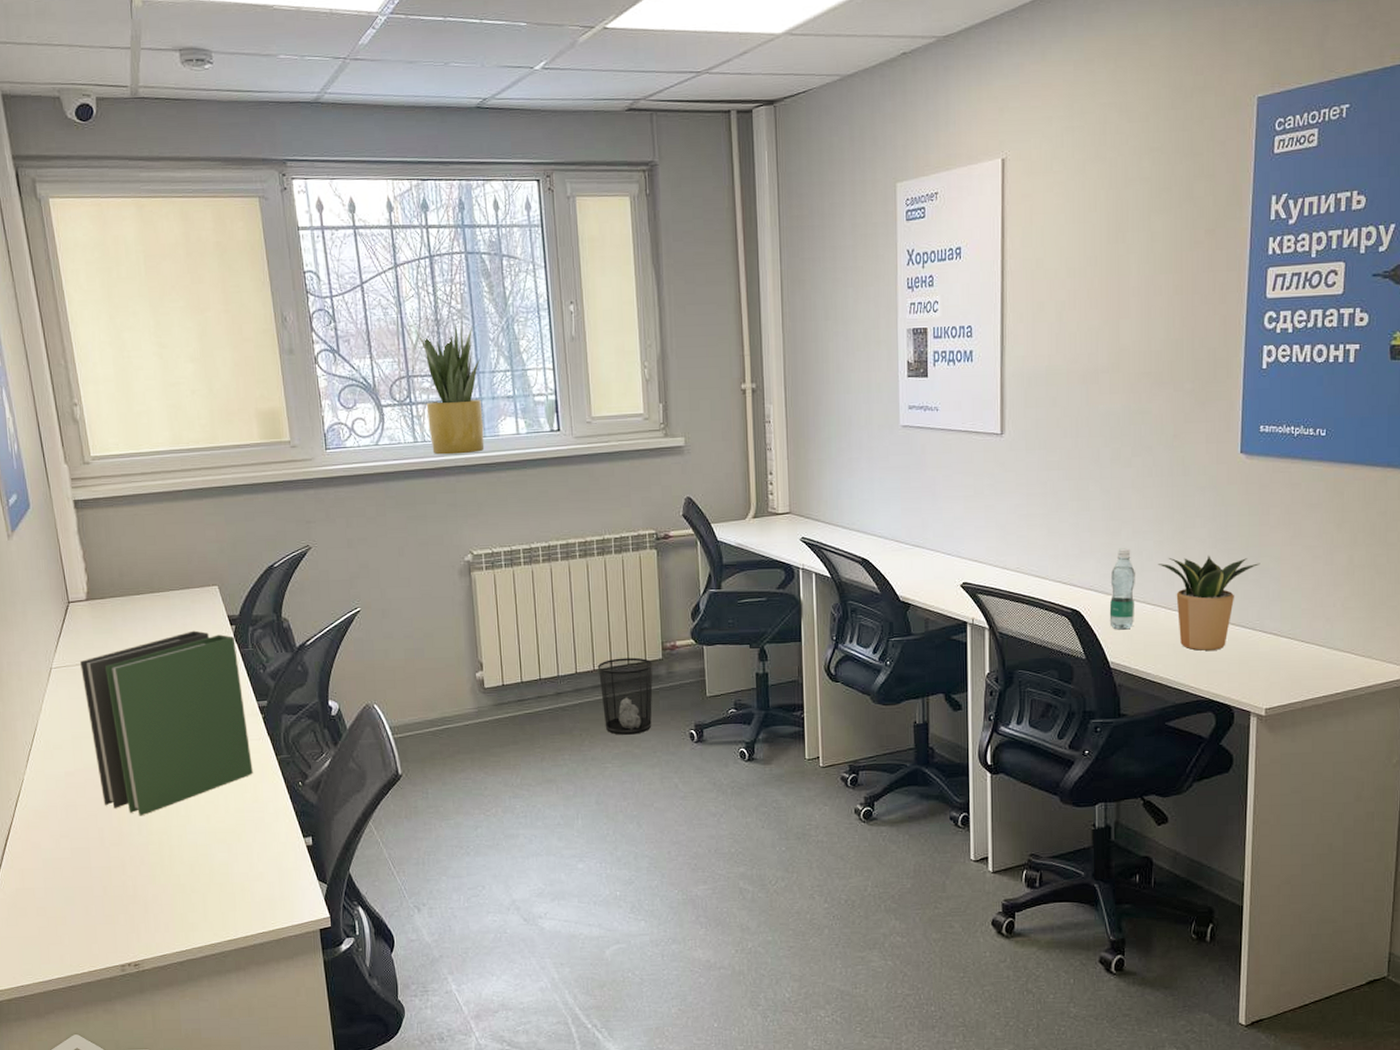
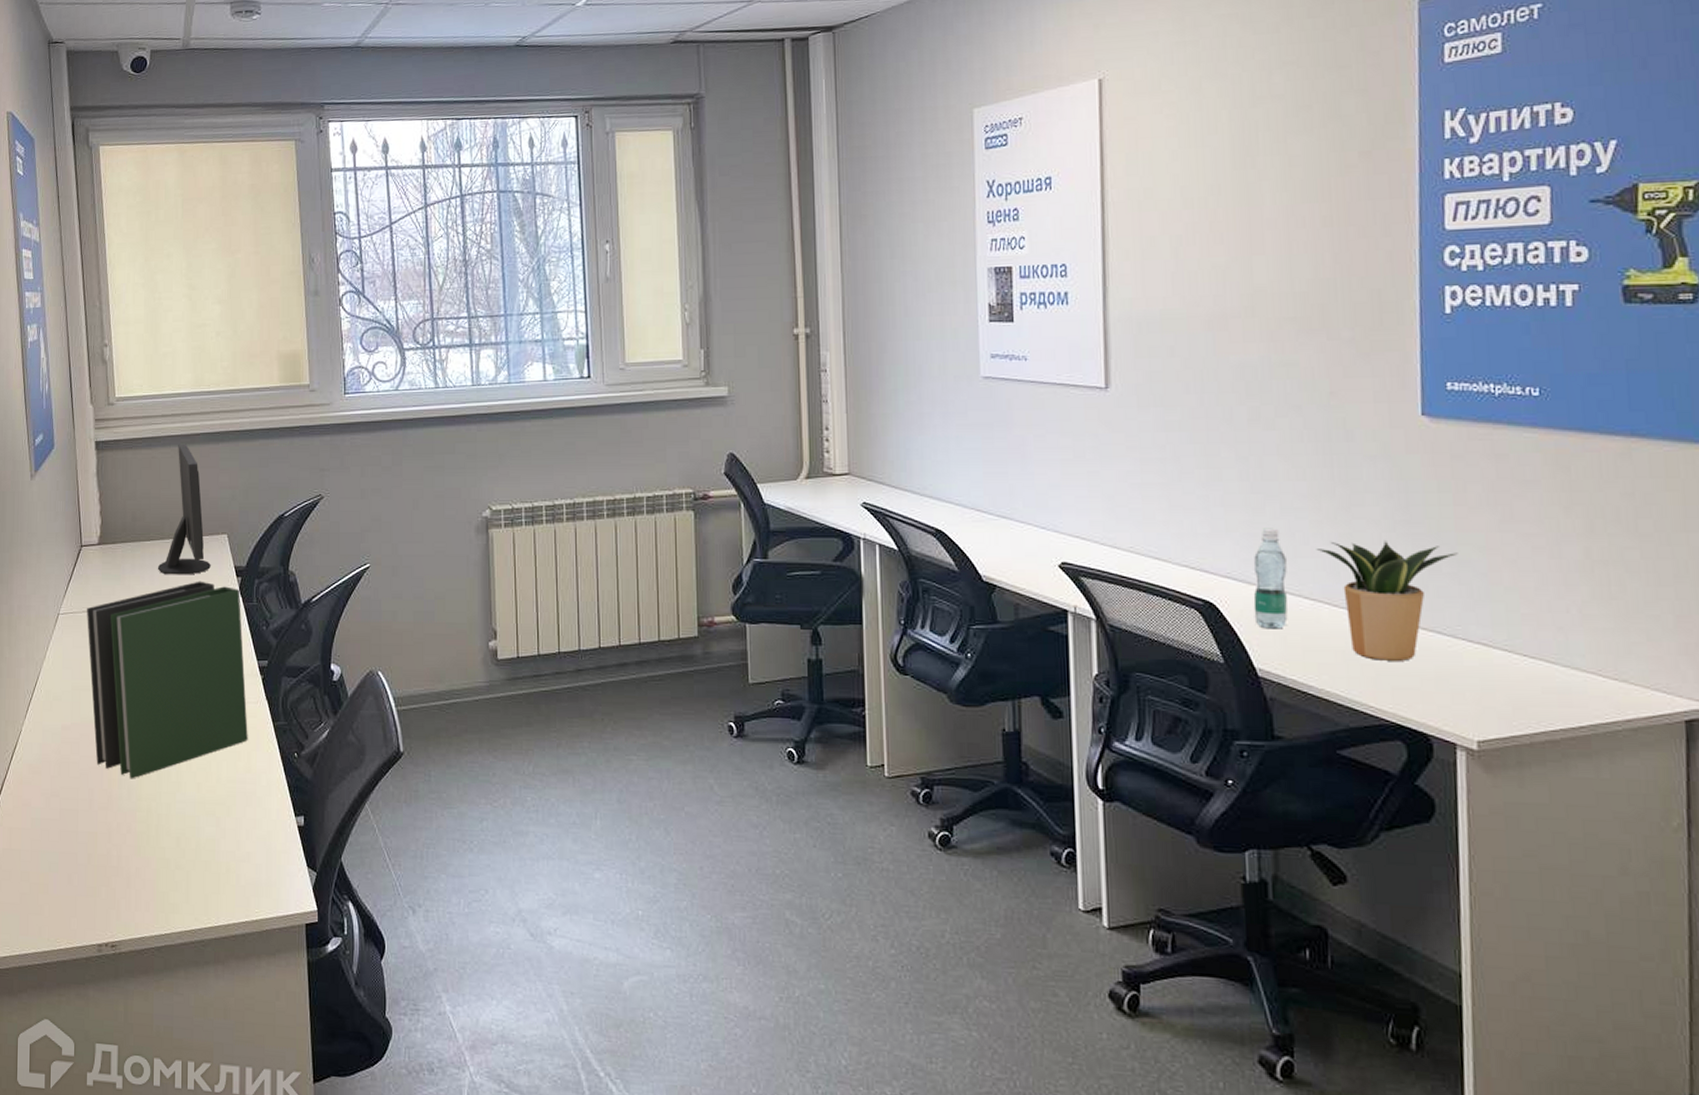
computer monitor: none [149,500,204,626] -> present [157,443,211,575]
planter: present [415,320,485,455] -> none [443,261,509,402]
waste bin: present [597,657,653,735] -> none [623,633,687,723]

